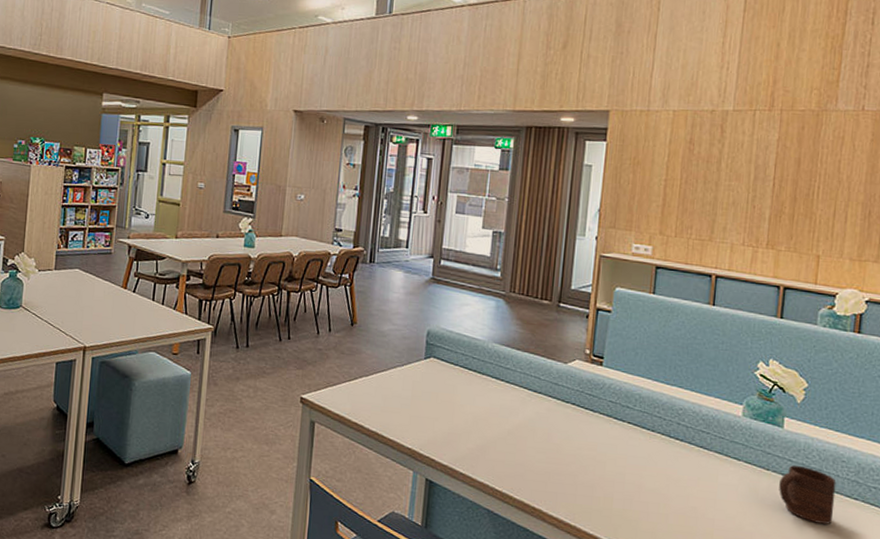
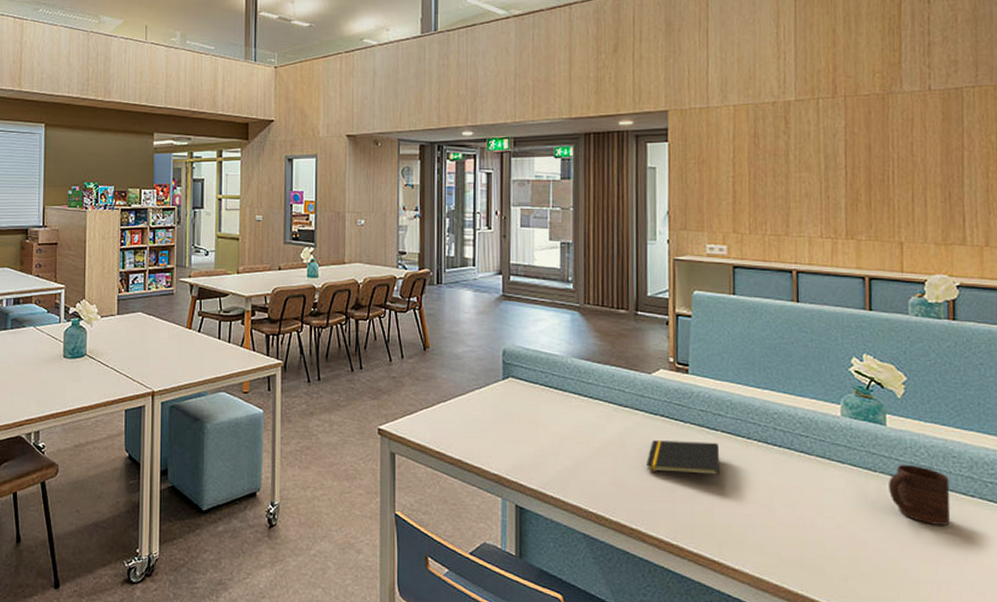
notepad: none [553,427,624,464] -> present [645,440,719,476]

